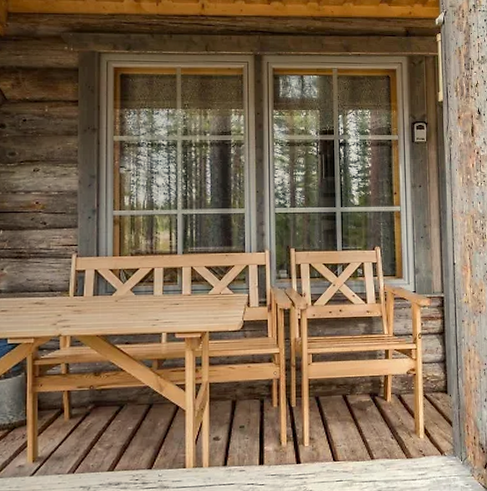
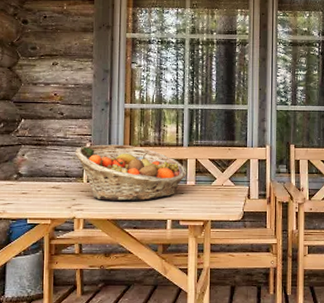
fruit basket: none [59,254,182,315] -> present [75,144,187,201]

